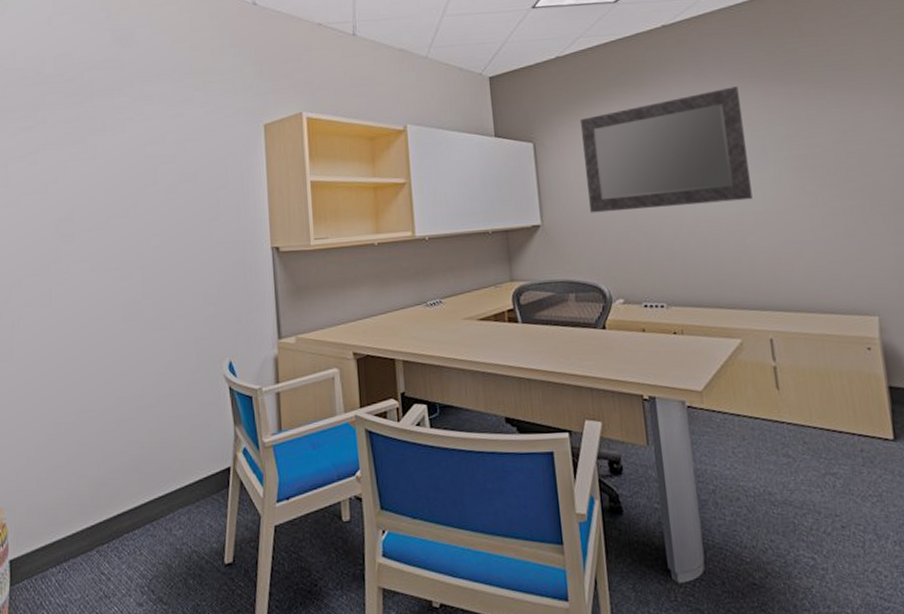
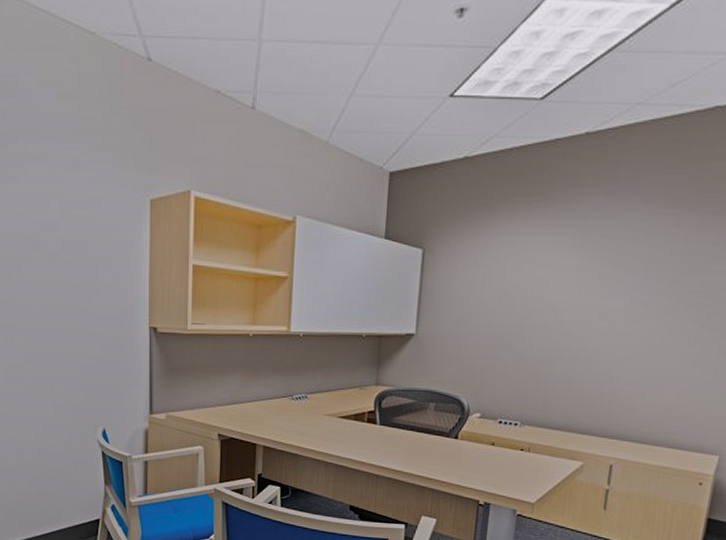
mirror: present [579,86,753,213] -> none [465,211,649,332]

